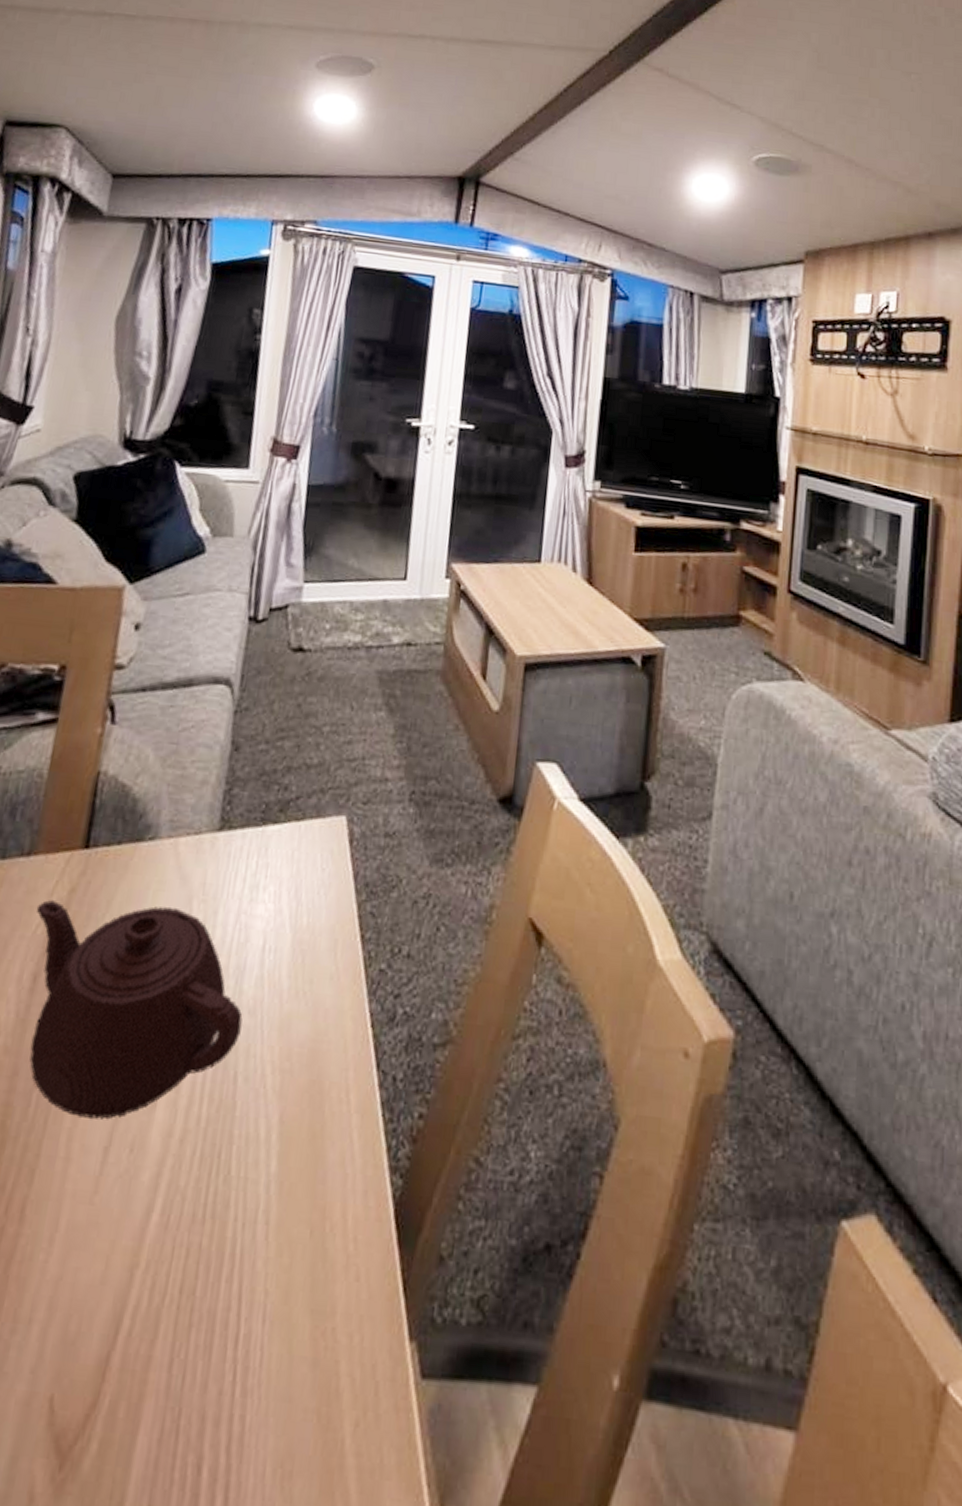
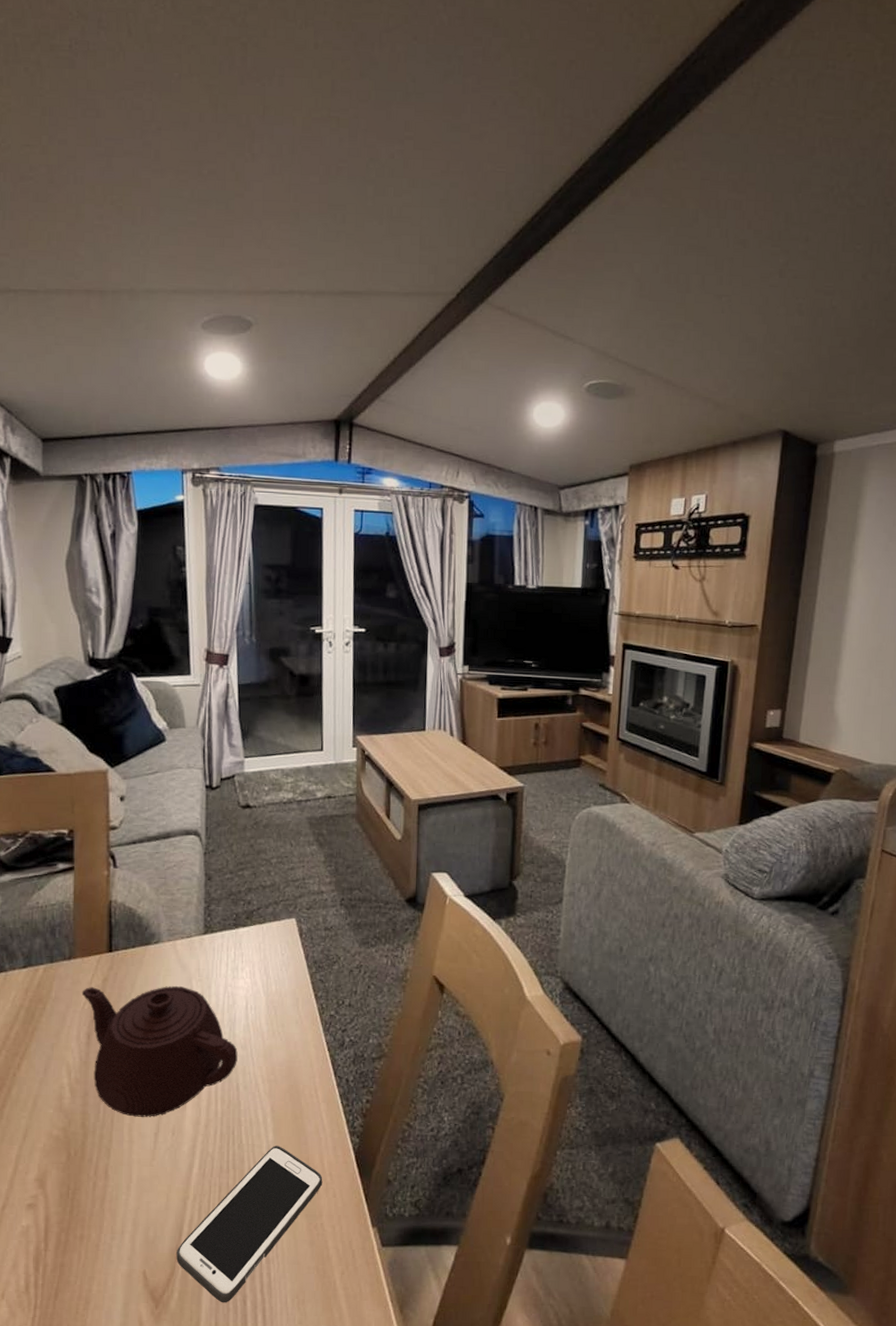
cell phone: none [104,1182,343,1469] -> present [176,1146,323,1303]

